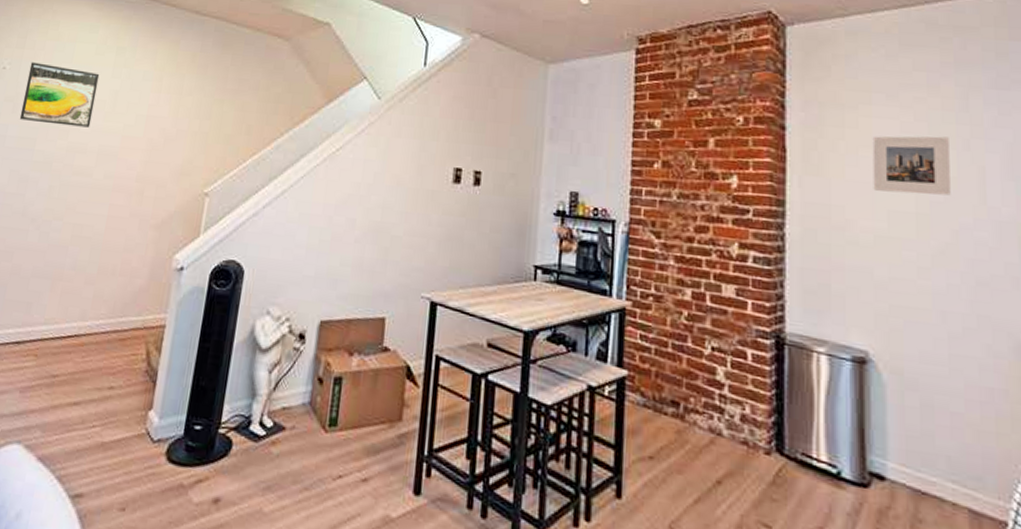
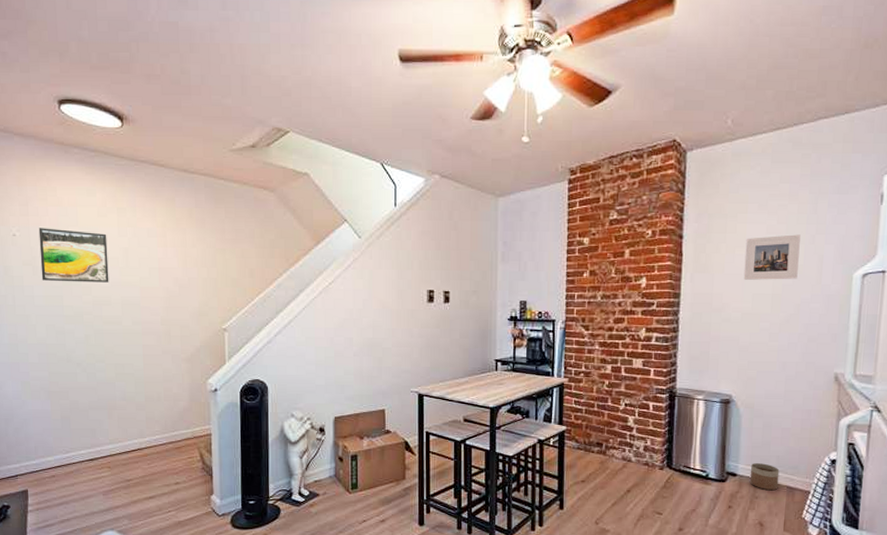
planter: none [906,462,954,512] -> present [749,463,780,490]

